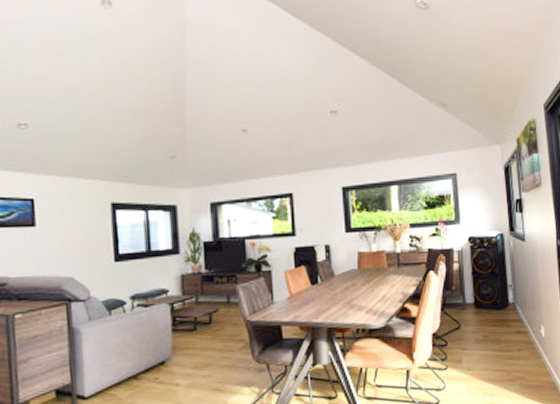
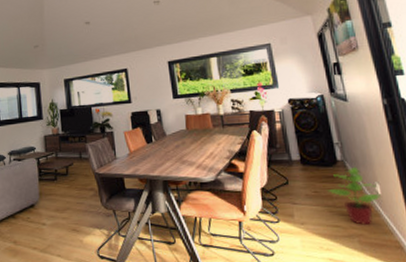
potted plant: none [495,309,545,369] -> present [326,166,382,226]

